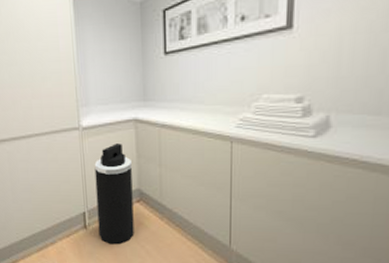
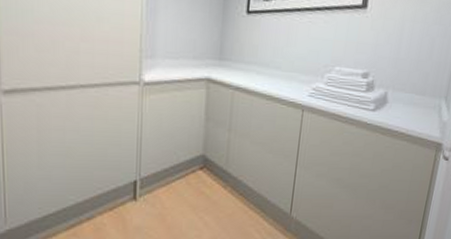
trash can: present [94,143,134,245] -> none [151,104,198,217]

